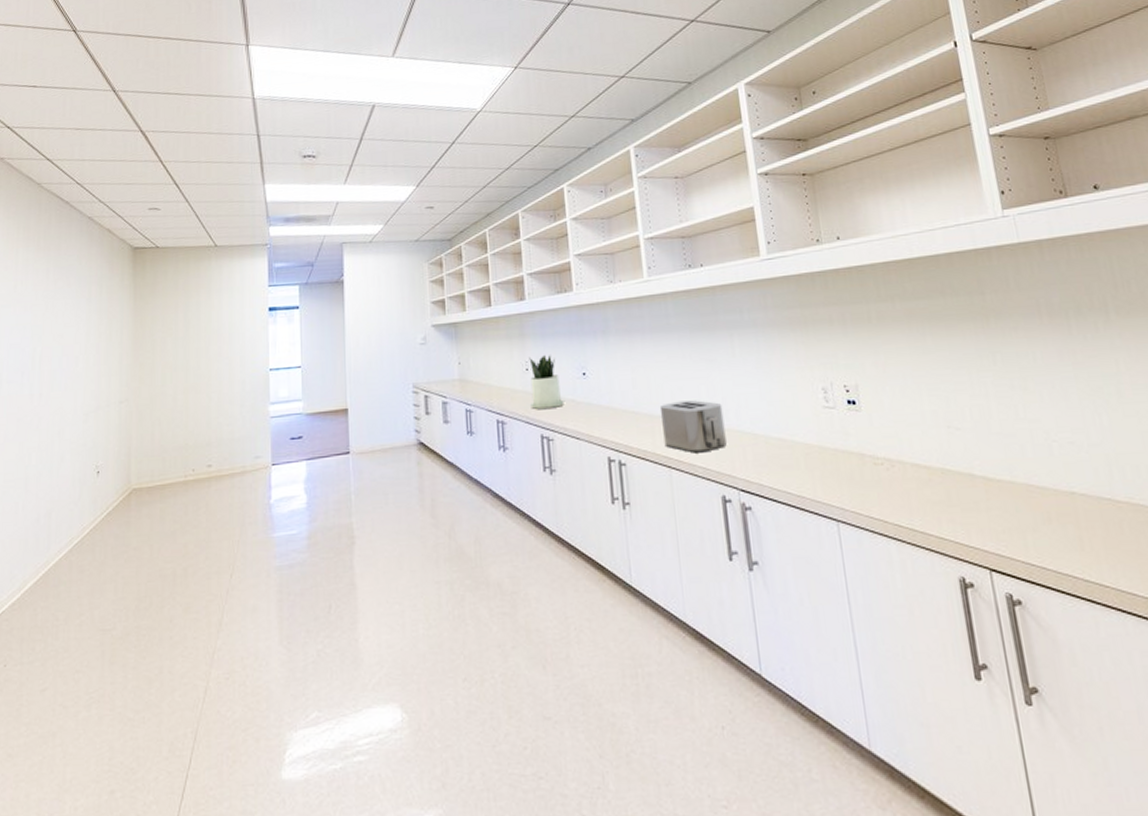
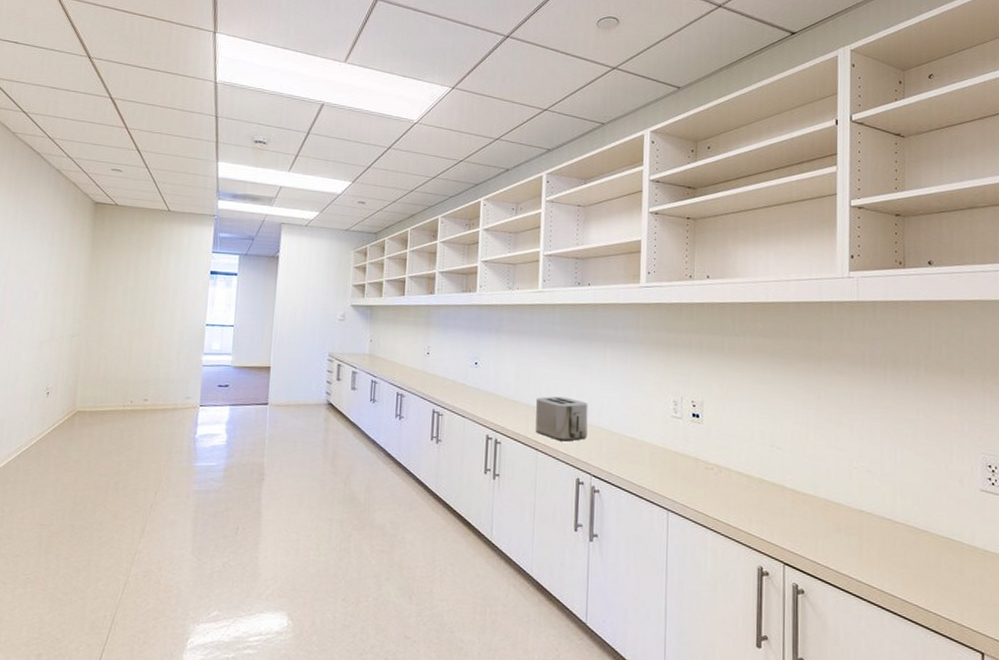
planter: present [529,354,564,410] -> none [427,342,456,389]

